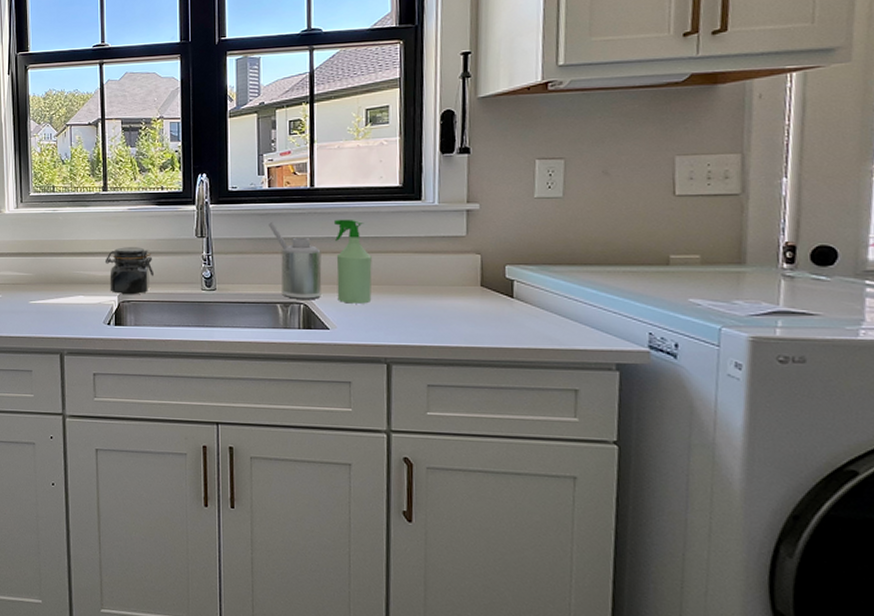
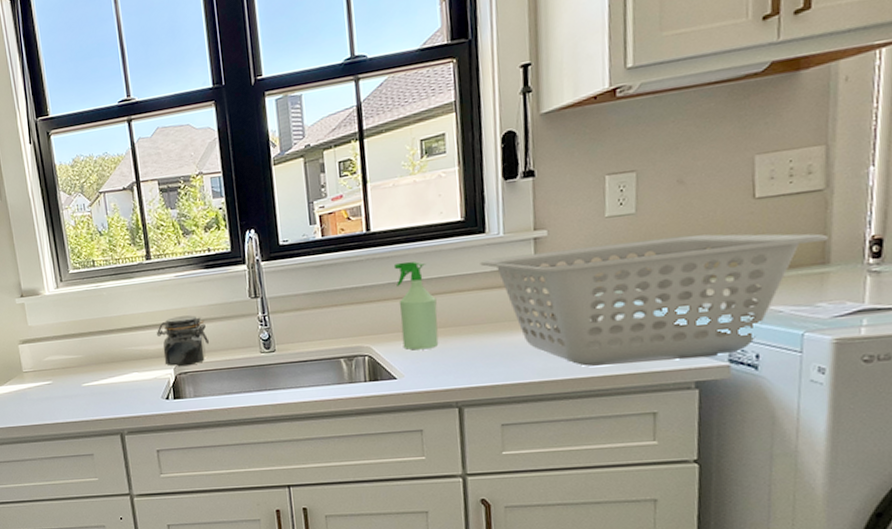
soap dispenser: present [267,222,322,300] -> none [324,273,386,352]
laundry basket: none [415,223,744,342] -> present [480,233,828,367]

